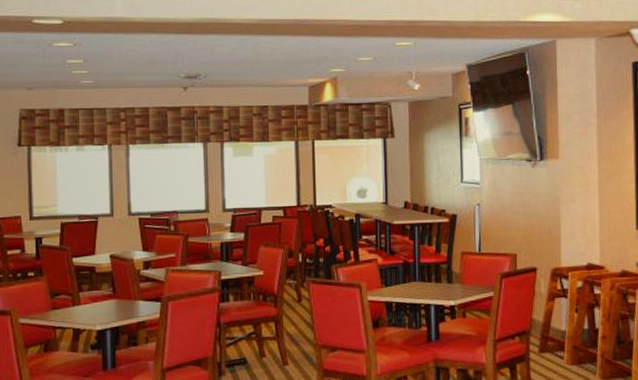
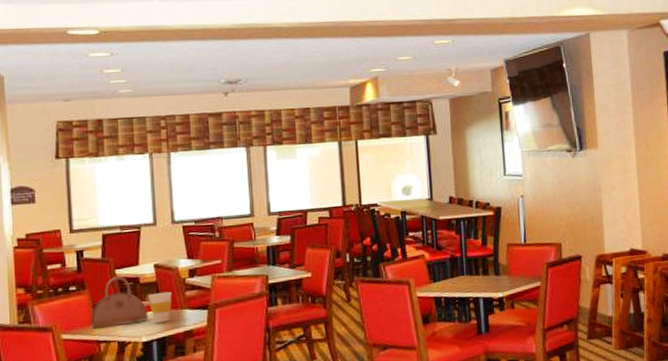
handbag: none [48,264,103,315] -> present [91,276,148,329]
cup: none [103,282,126,312] -> present [148,291,172,323]

